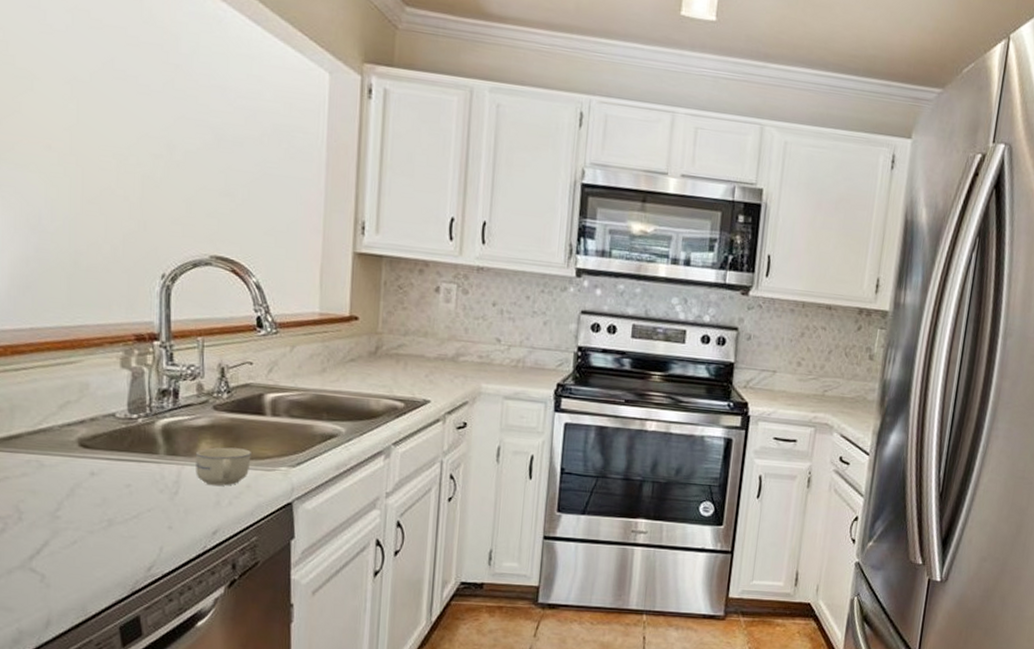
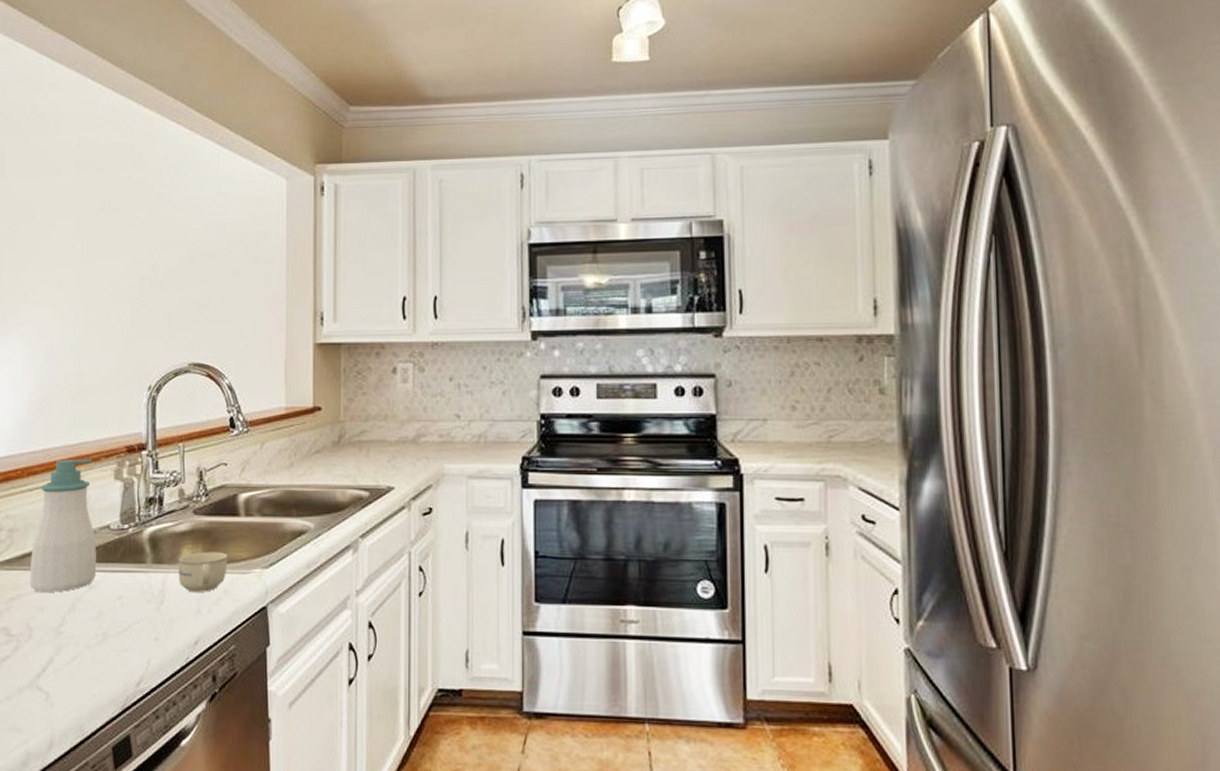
soap bottle: none [18,341,99,477] -> present [30,458,96,593]

